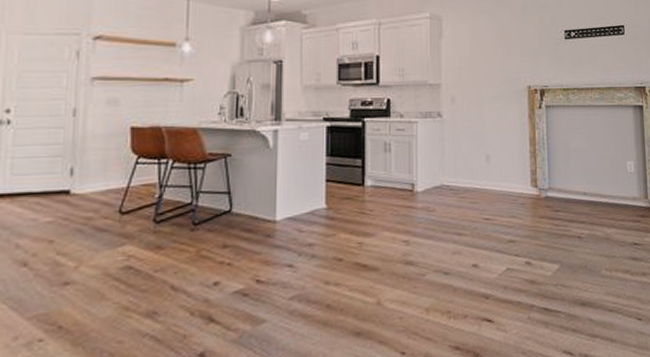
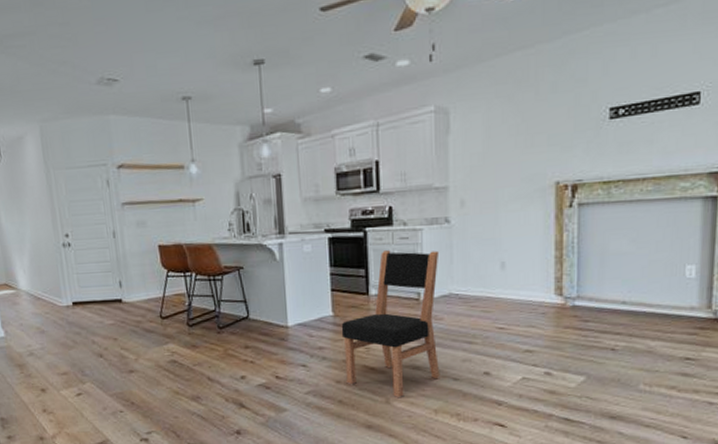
dining chair: none [334,141,433,298] -> present [341,250,440,399]

